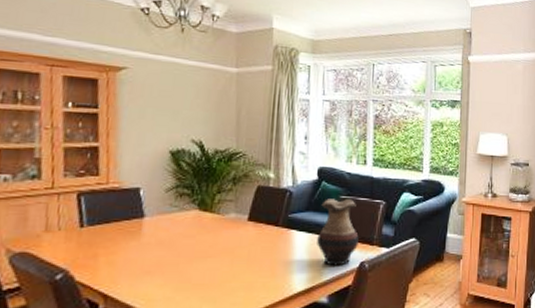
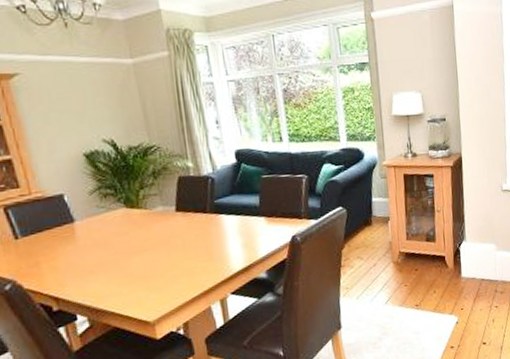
vase: present [317,199,359,266] -> none [244,178,287,244]

